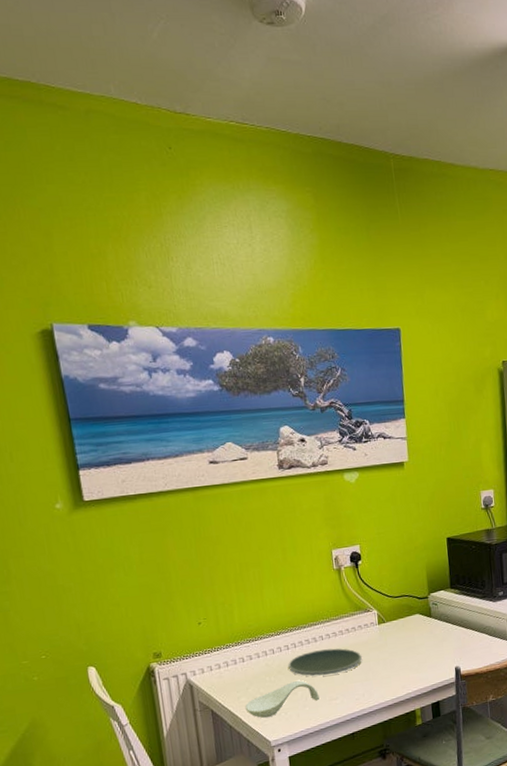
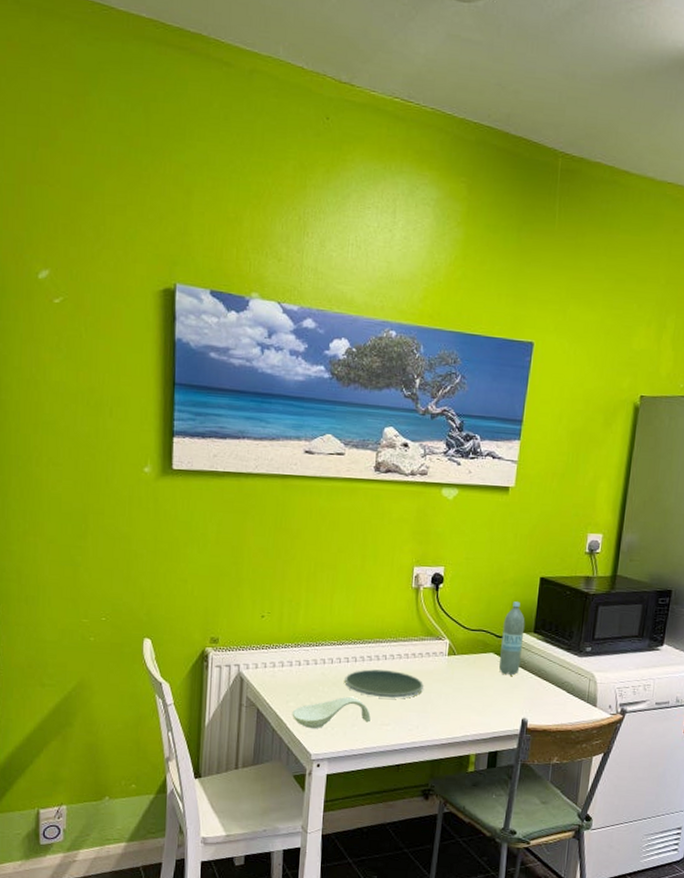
water bottle: none [422,563,445,632] -> present [499,601,525,676]

